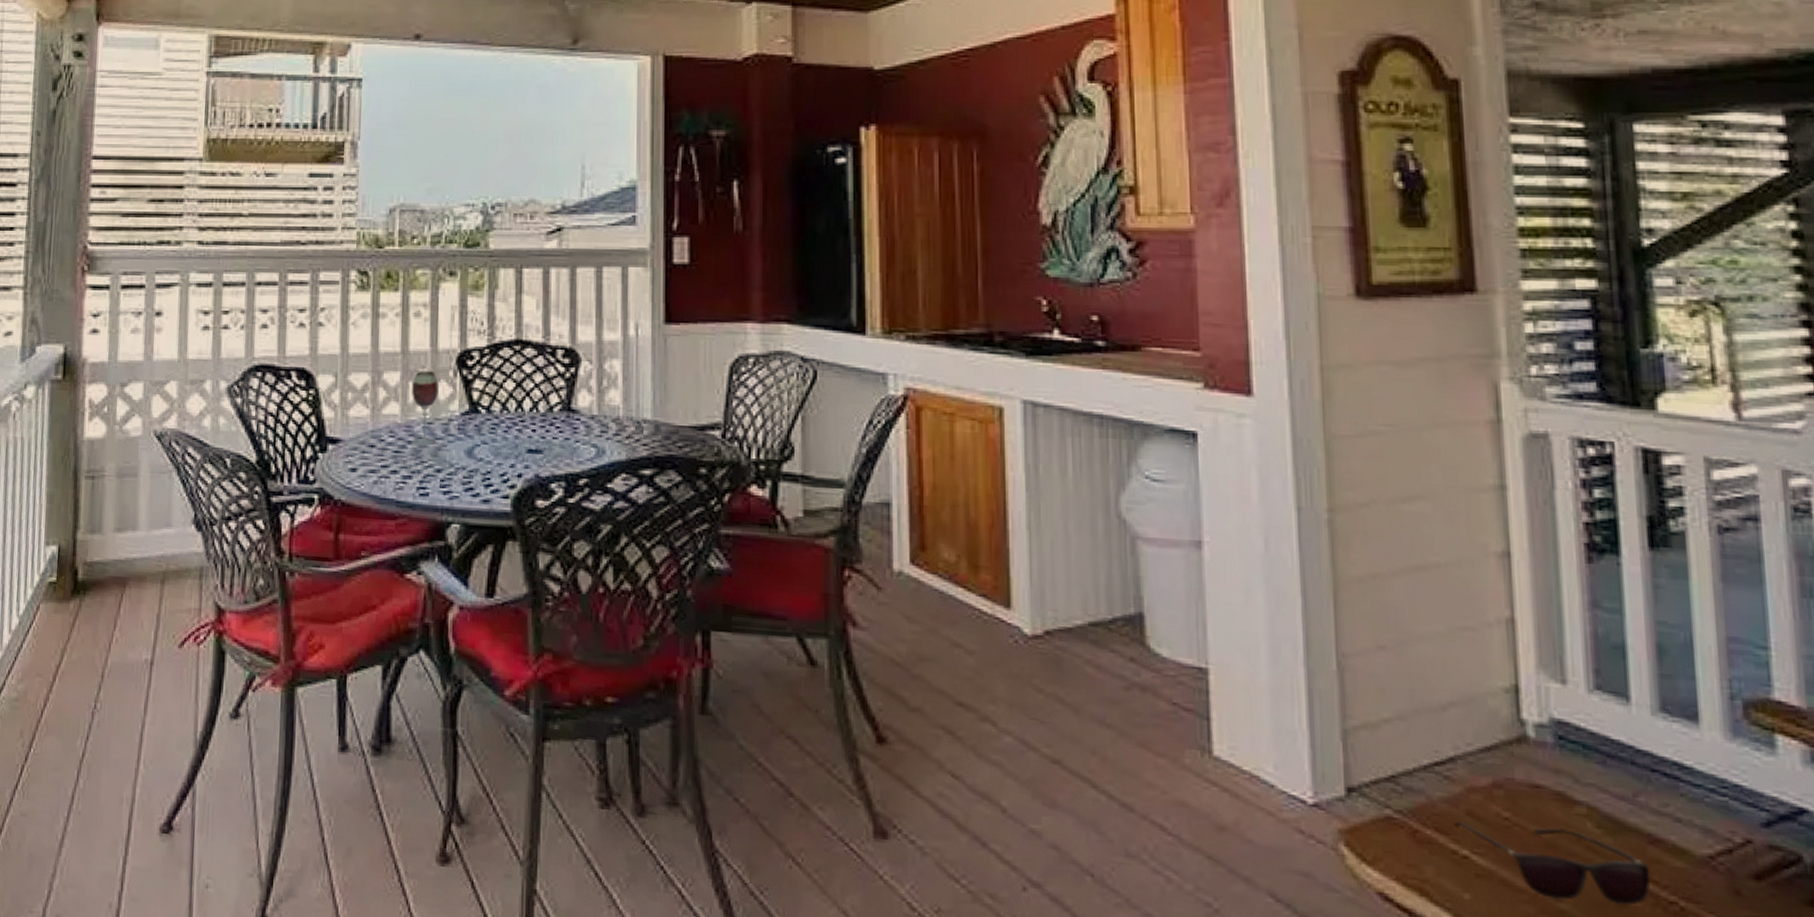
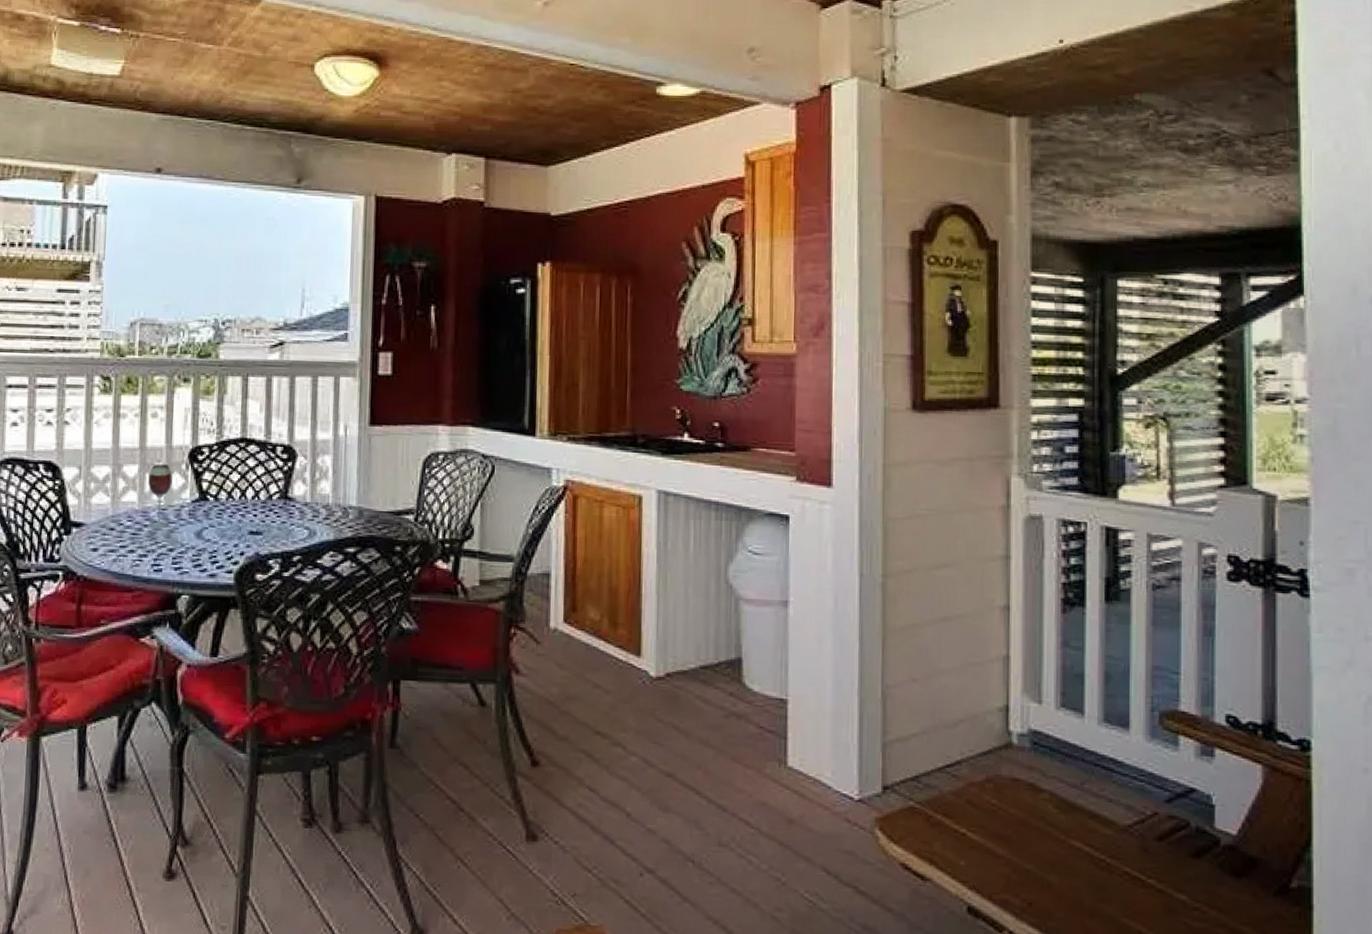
sunglasses: present [1452,820,1651,906] -> none [956,807,1089,864]

